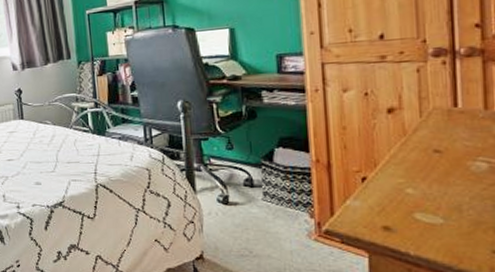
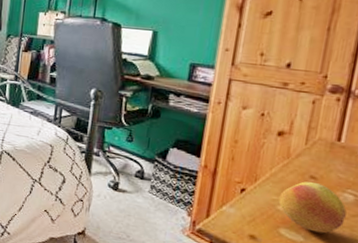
fruit: none [405,157,484,210] -> present [278,181,347,234]

